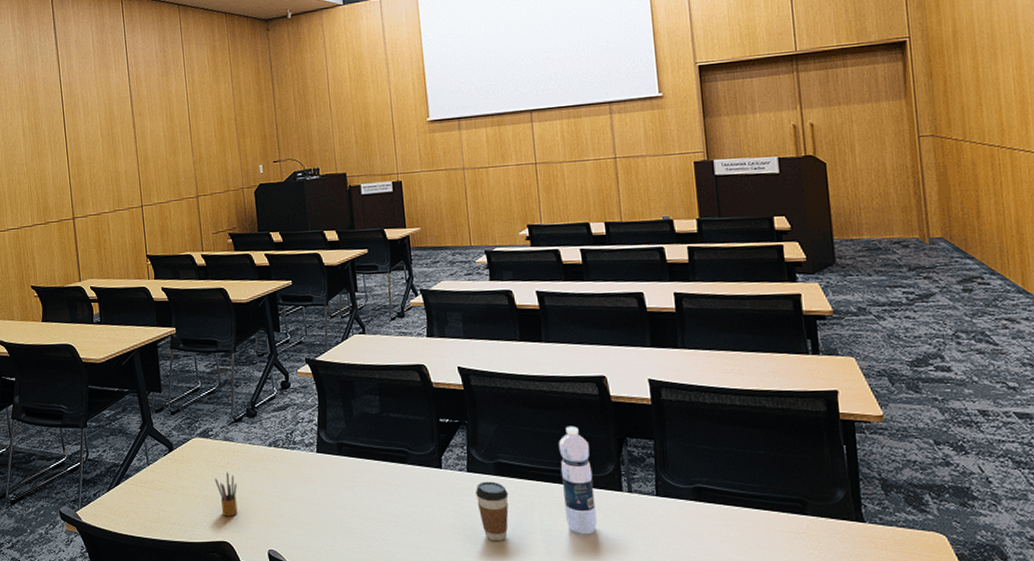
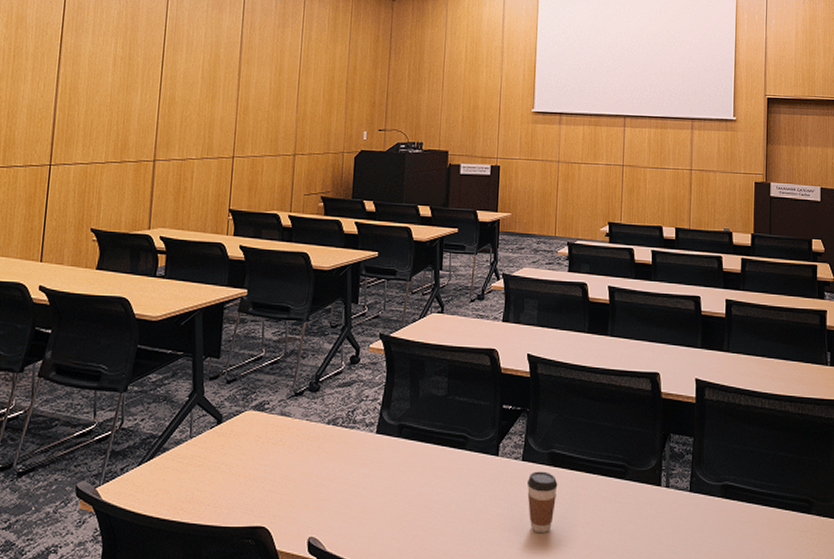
pencil box: present [214,471,238,517] -> none [262,448,286,500]
water bottle: present [558,426,597,535] -> none [608,419,637,529]

